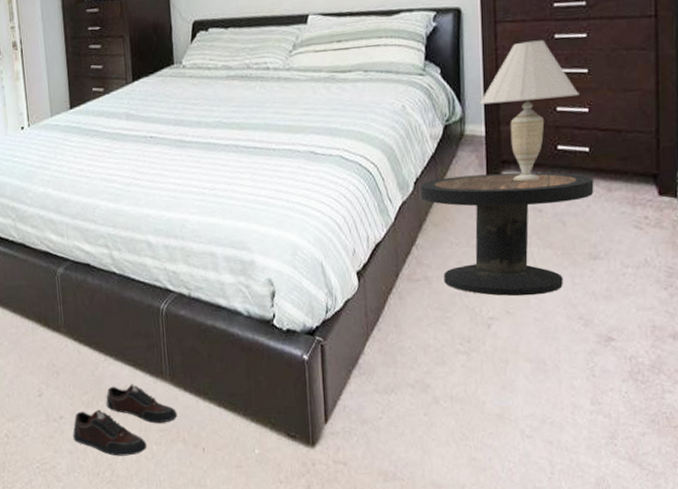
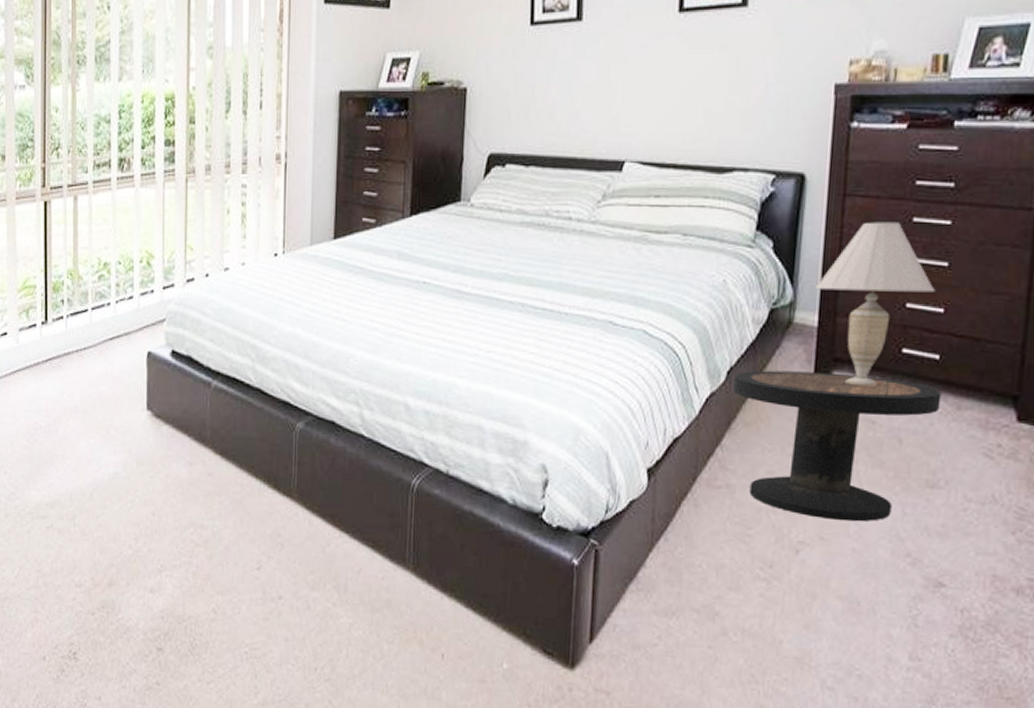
shoe: present [73,384,177,456] -> none [291,568,416,653]

